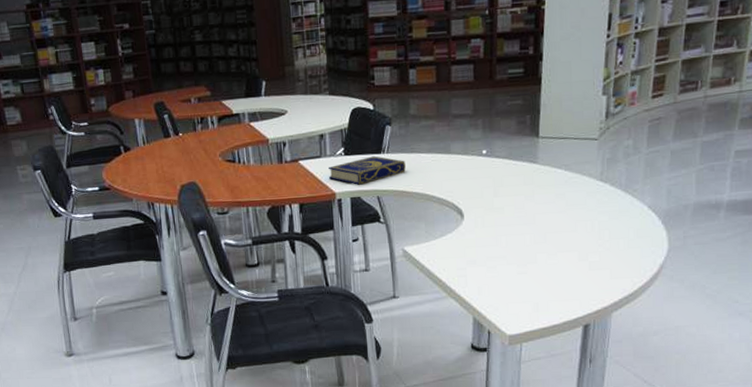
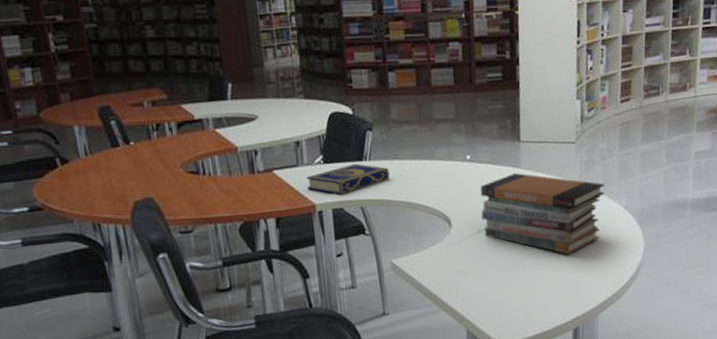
book stack: none [494,168,628,251] -> present [480,172,605,255]

